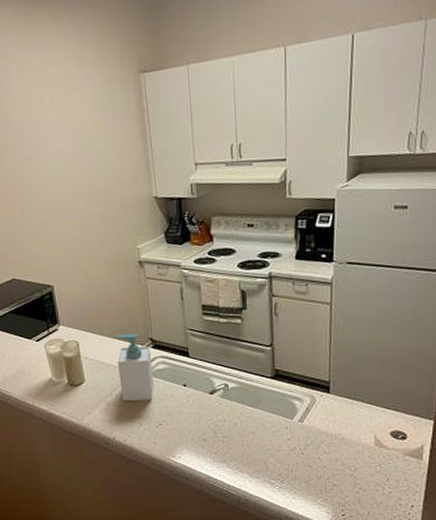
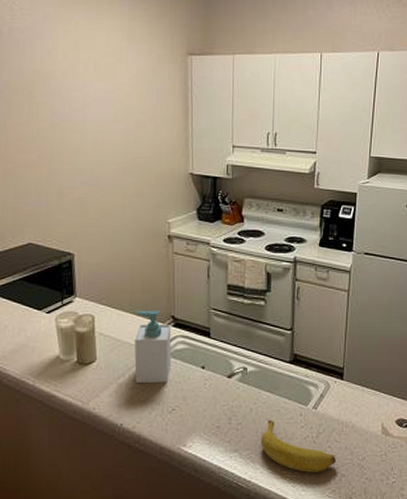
banana: none [247,434,326,482] -> present [260,421,336,473]

